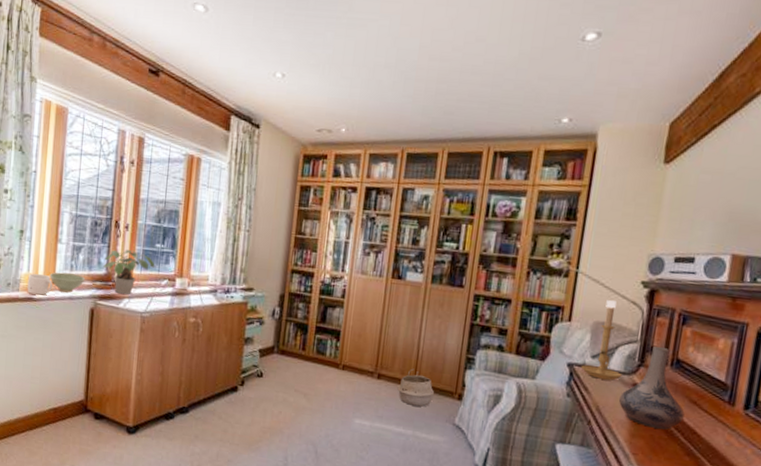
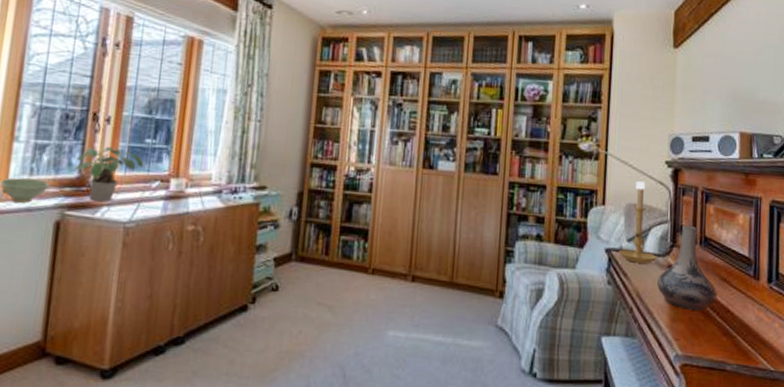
woven basket: present [397,368,434,407] -> none [434,266,473,310]

